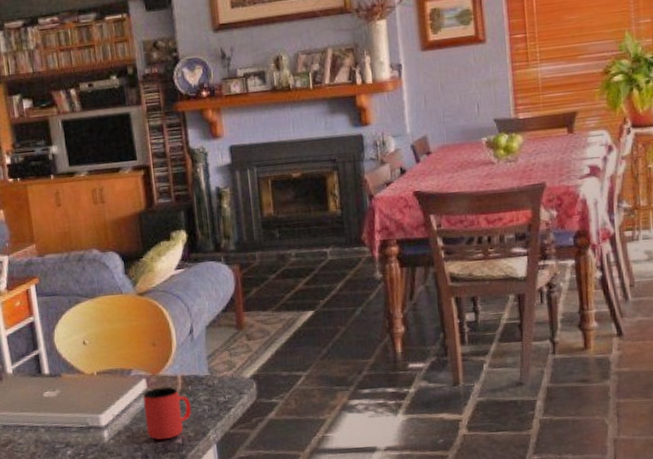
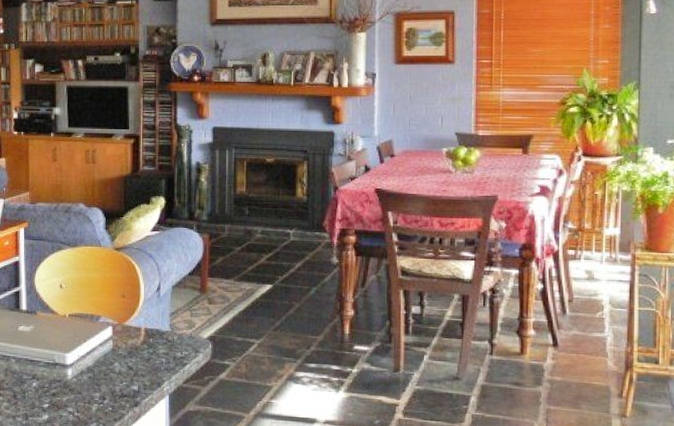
cup: present [142,386,192,440] -> none [107,336,151,384]

